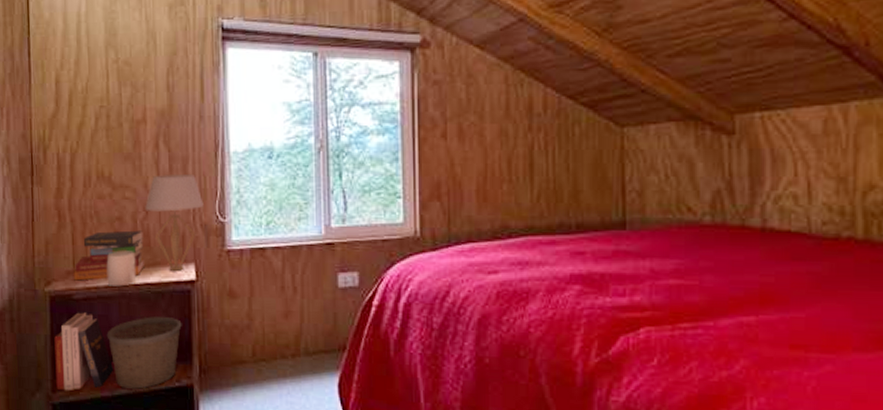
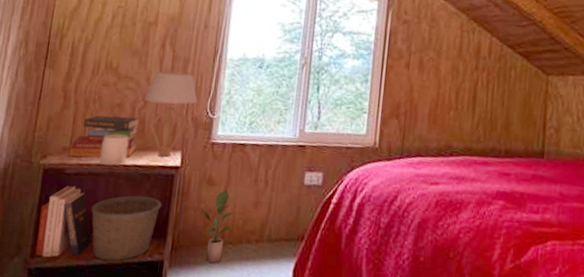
potted plant: none [226,301,262,384] -> present [201,190,233,264]

